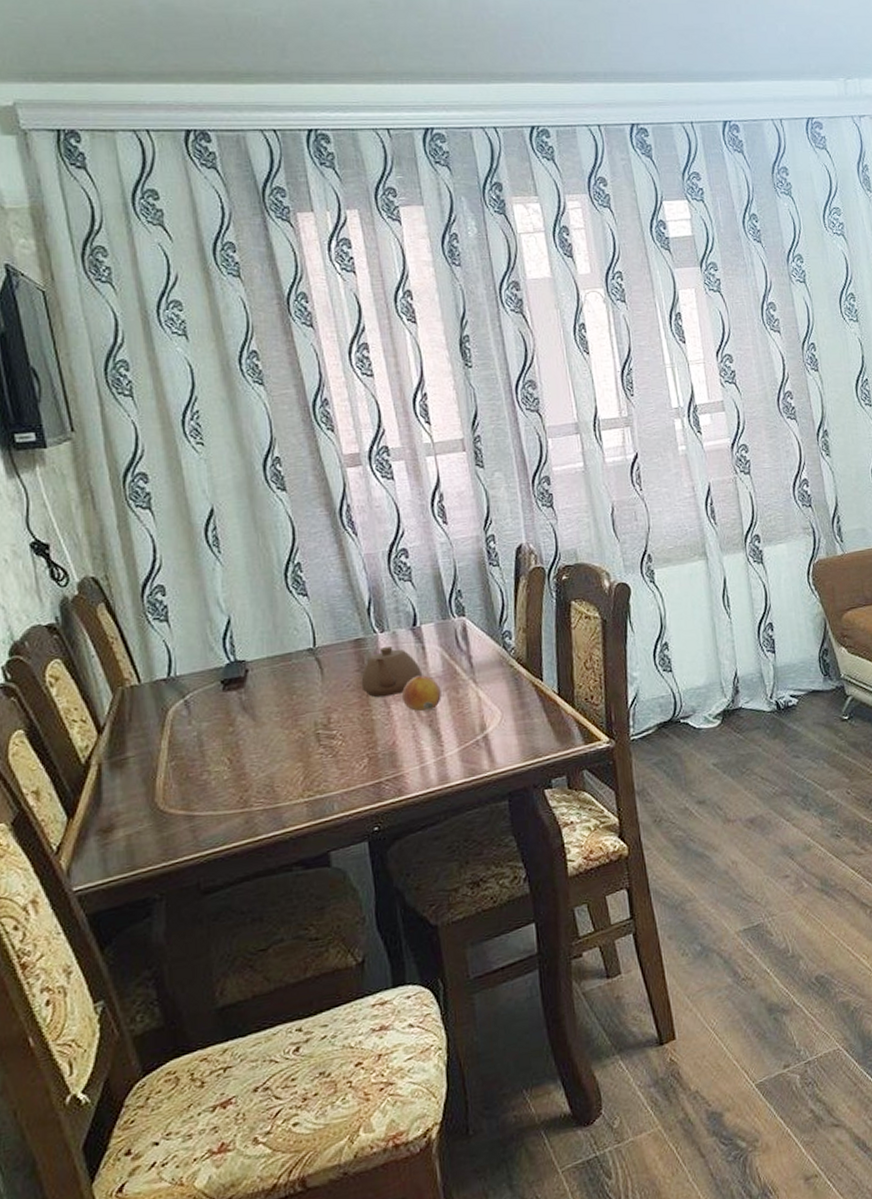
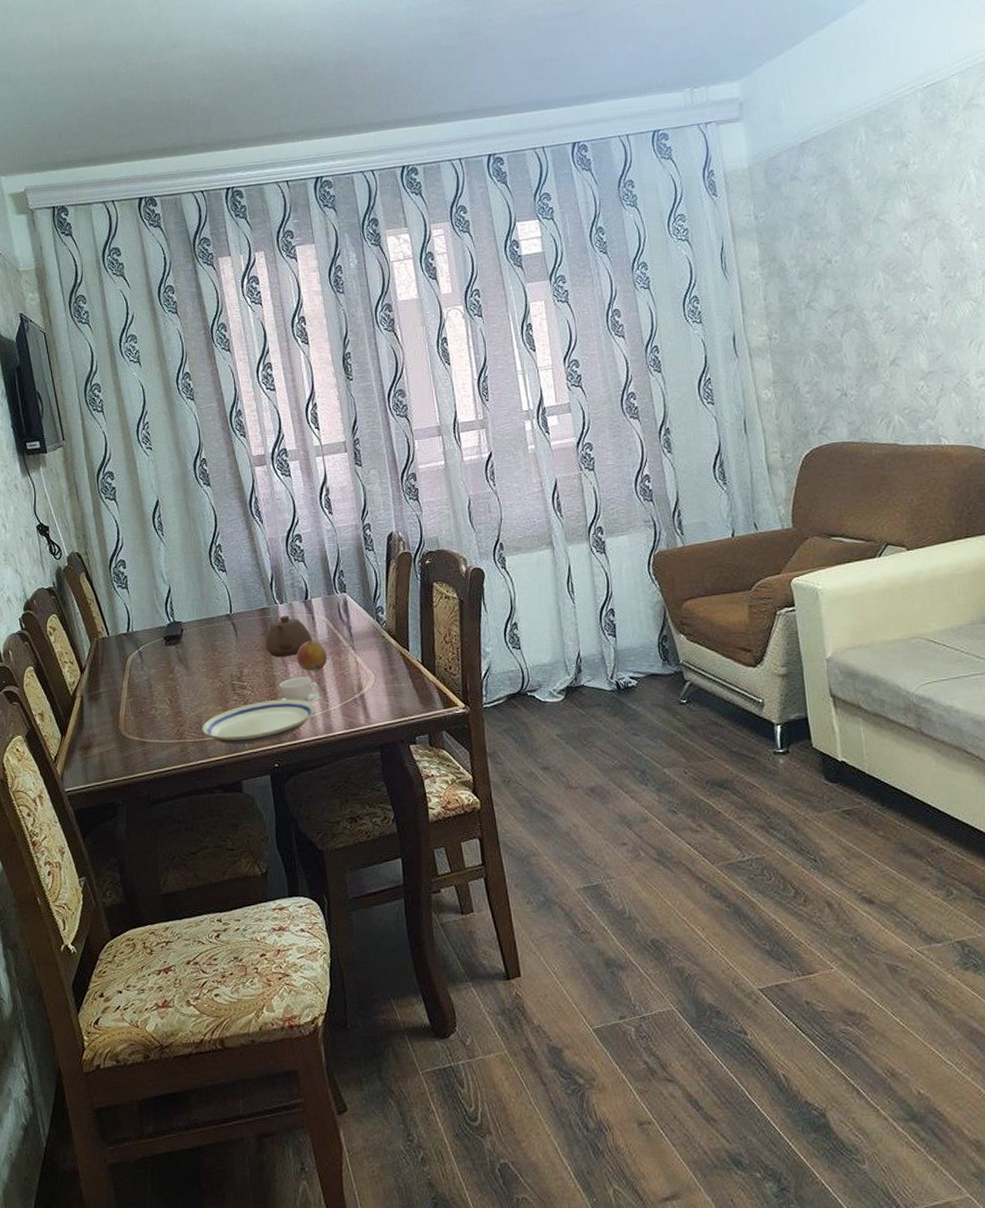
plate: none [274,746,427,809] -> present [202,698,316,744]
teacup: none [378,718,432,750] -> present [278,677,320,703]

